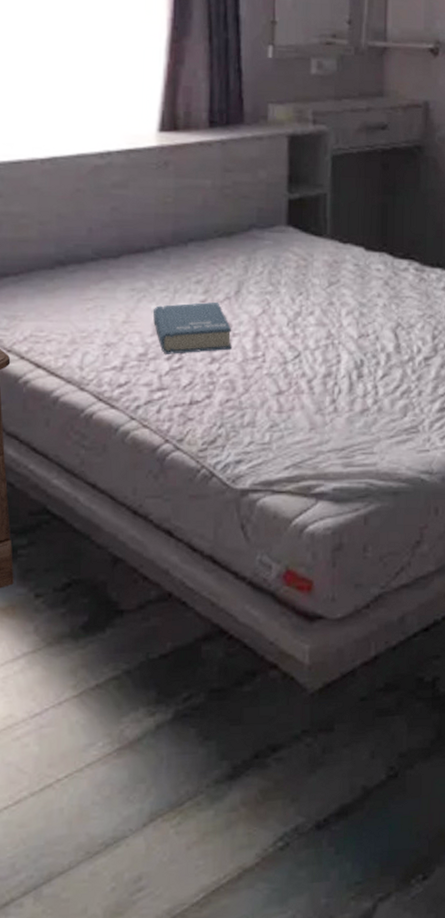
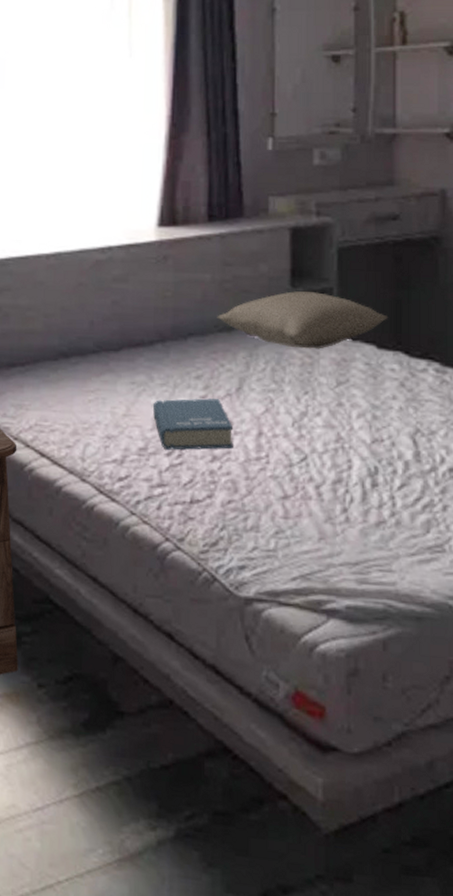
pillow: none [217,197,376,252] -> present [217,291,389,349]

